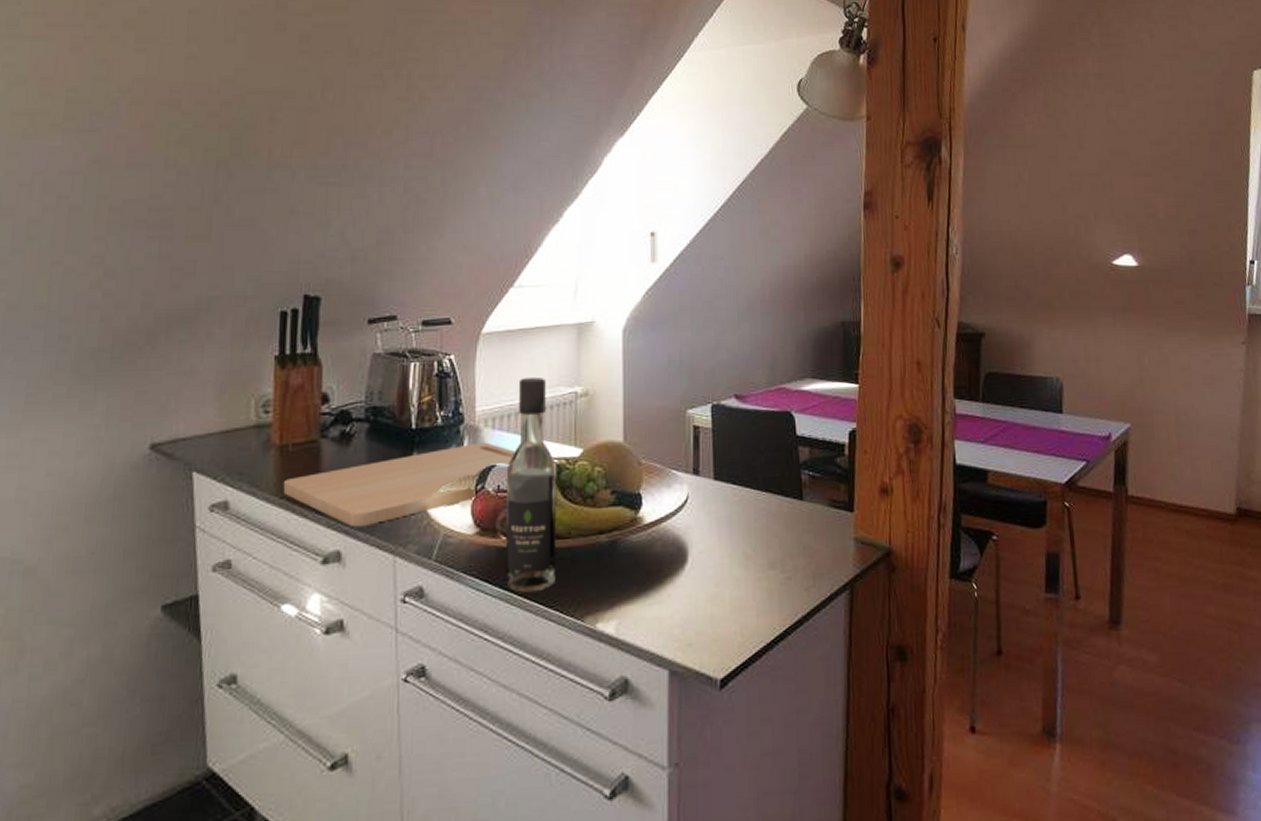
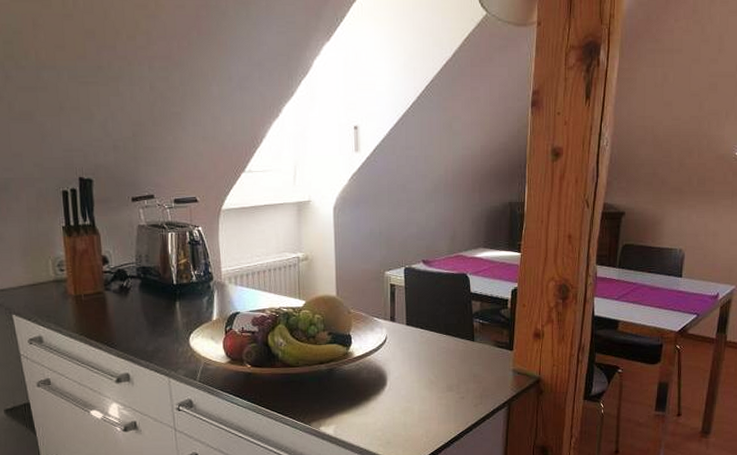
cutting board: present [283,442,559,528] -> none [81,295,288,357]
bottle: present [506,376,557,593] -> none [248,244,289,405]

